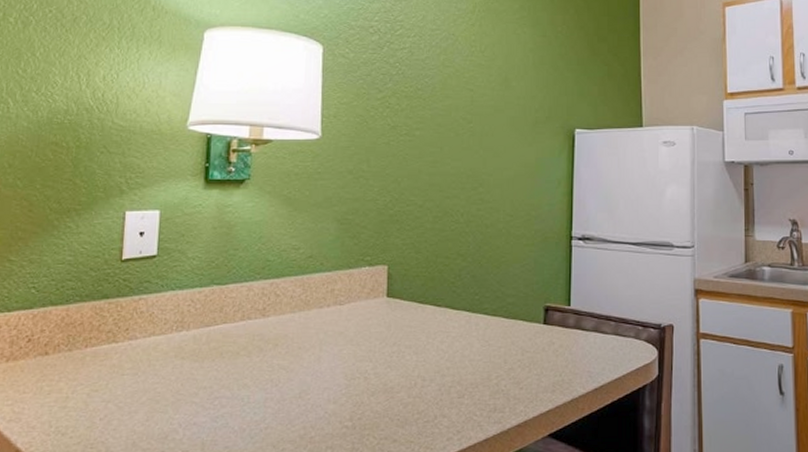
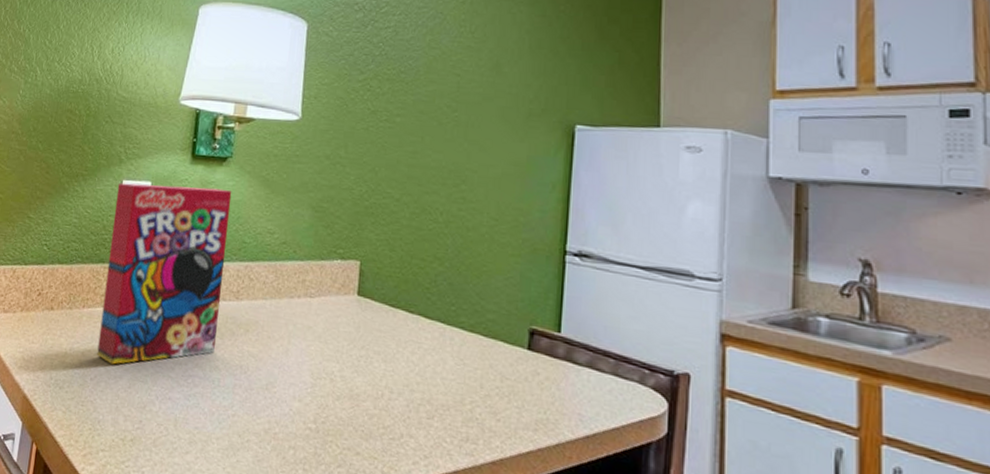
cereal box: none [106,211,252,401] -> present [97,182,232,365]

